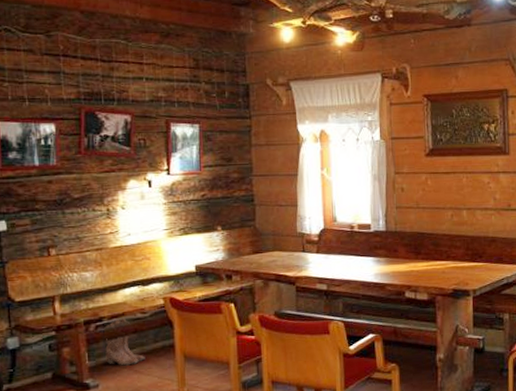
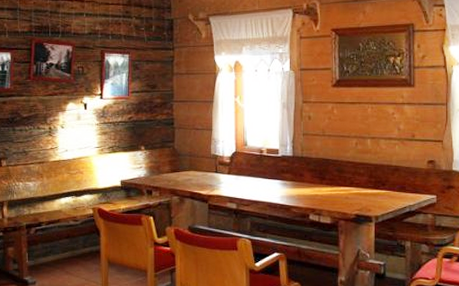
boots: present [104,318,145,366] -> none [42,224,75,267]

